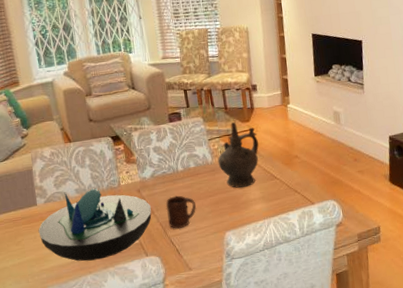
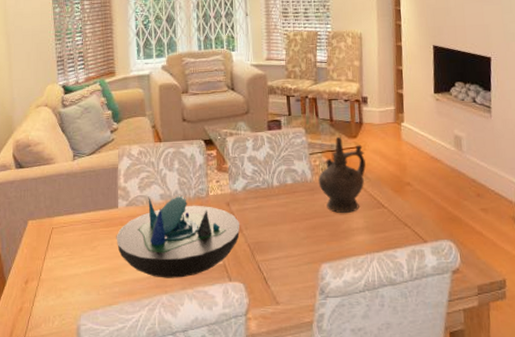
cup: present [165,195,197,229] -> none [256,214,291,253]

